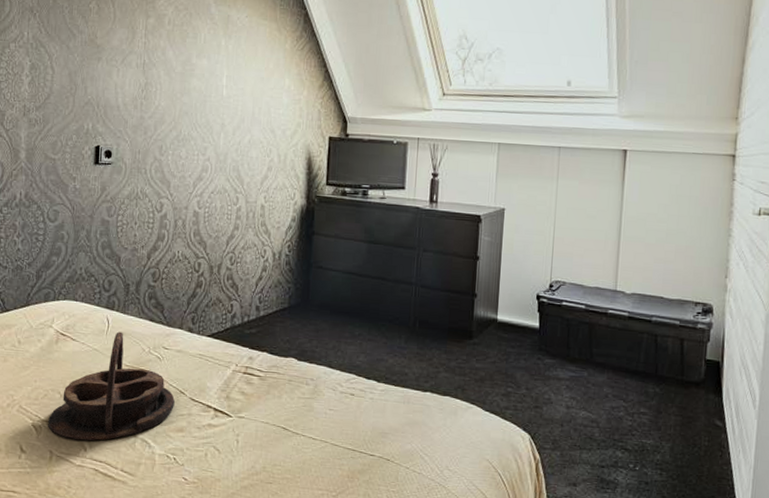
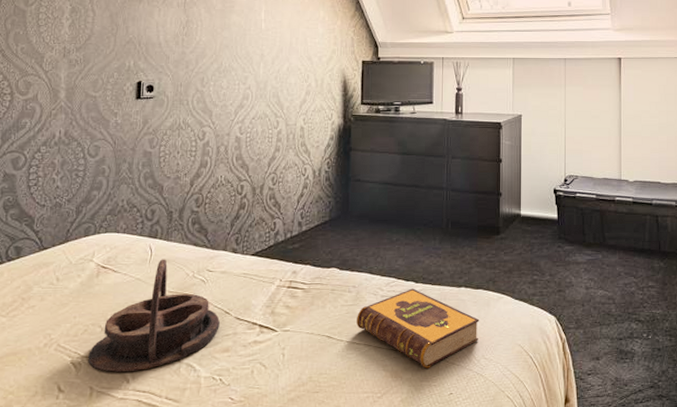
hardback book: none [313,387,445,473] -> present [357,288,480,369]

